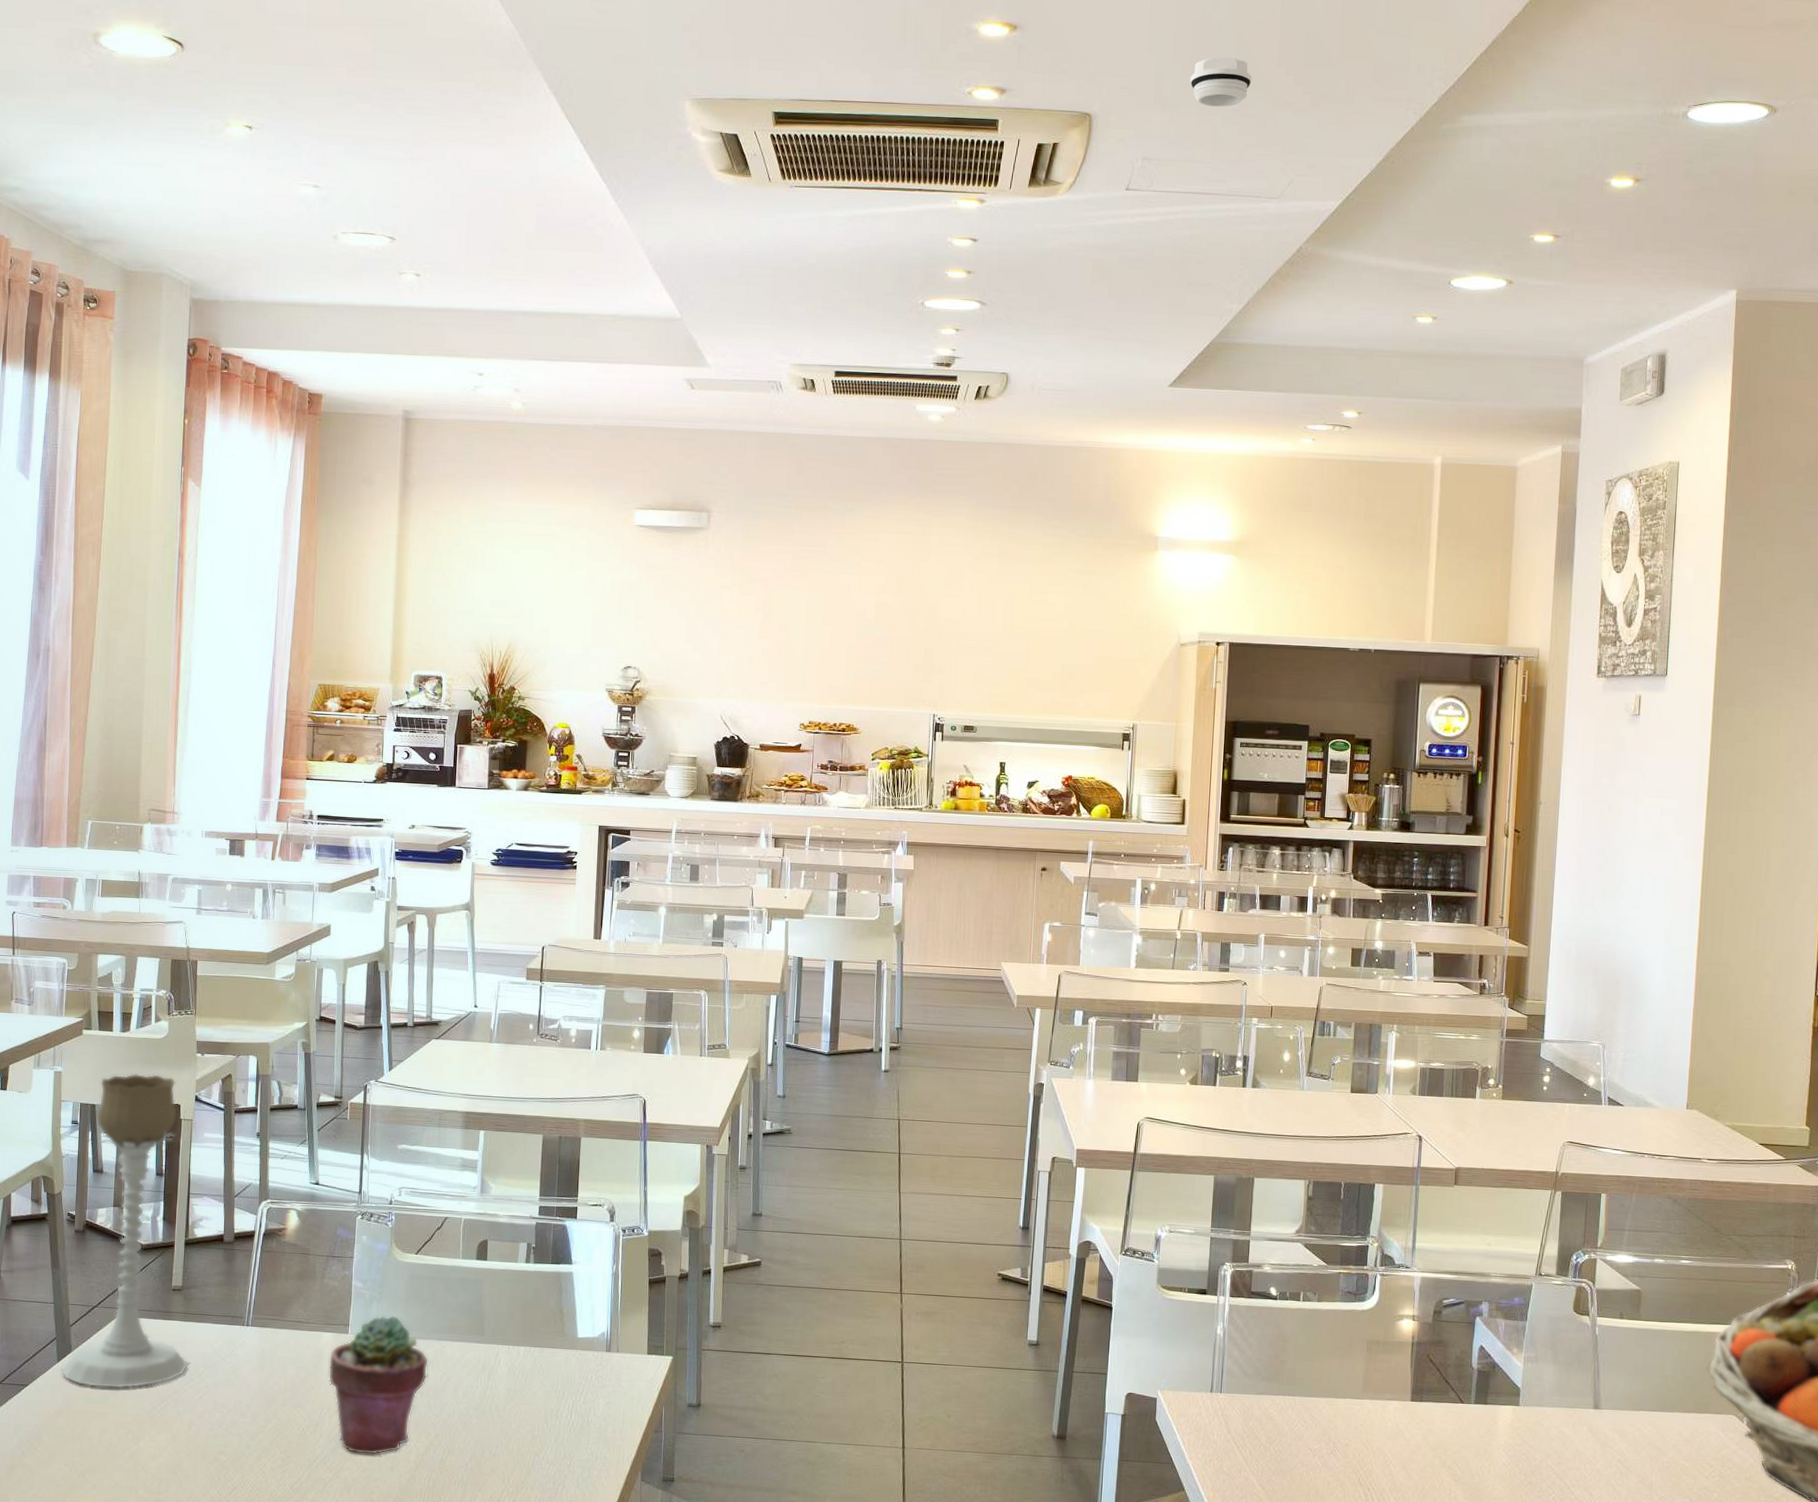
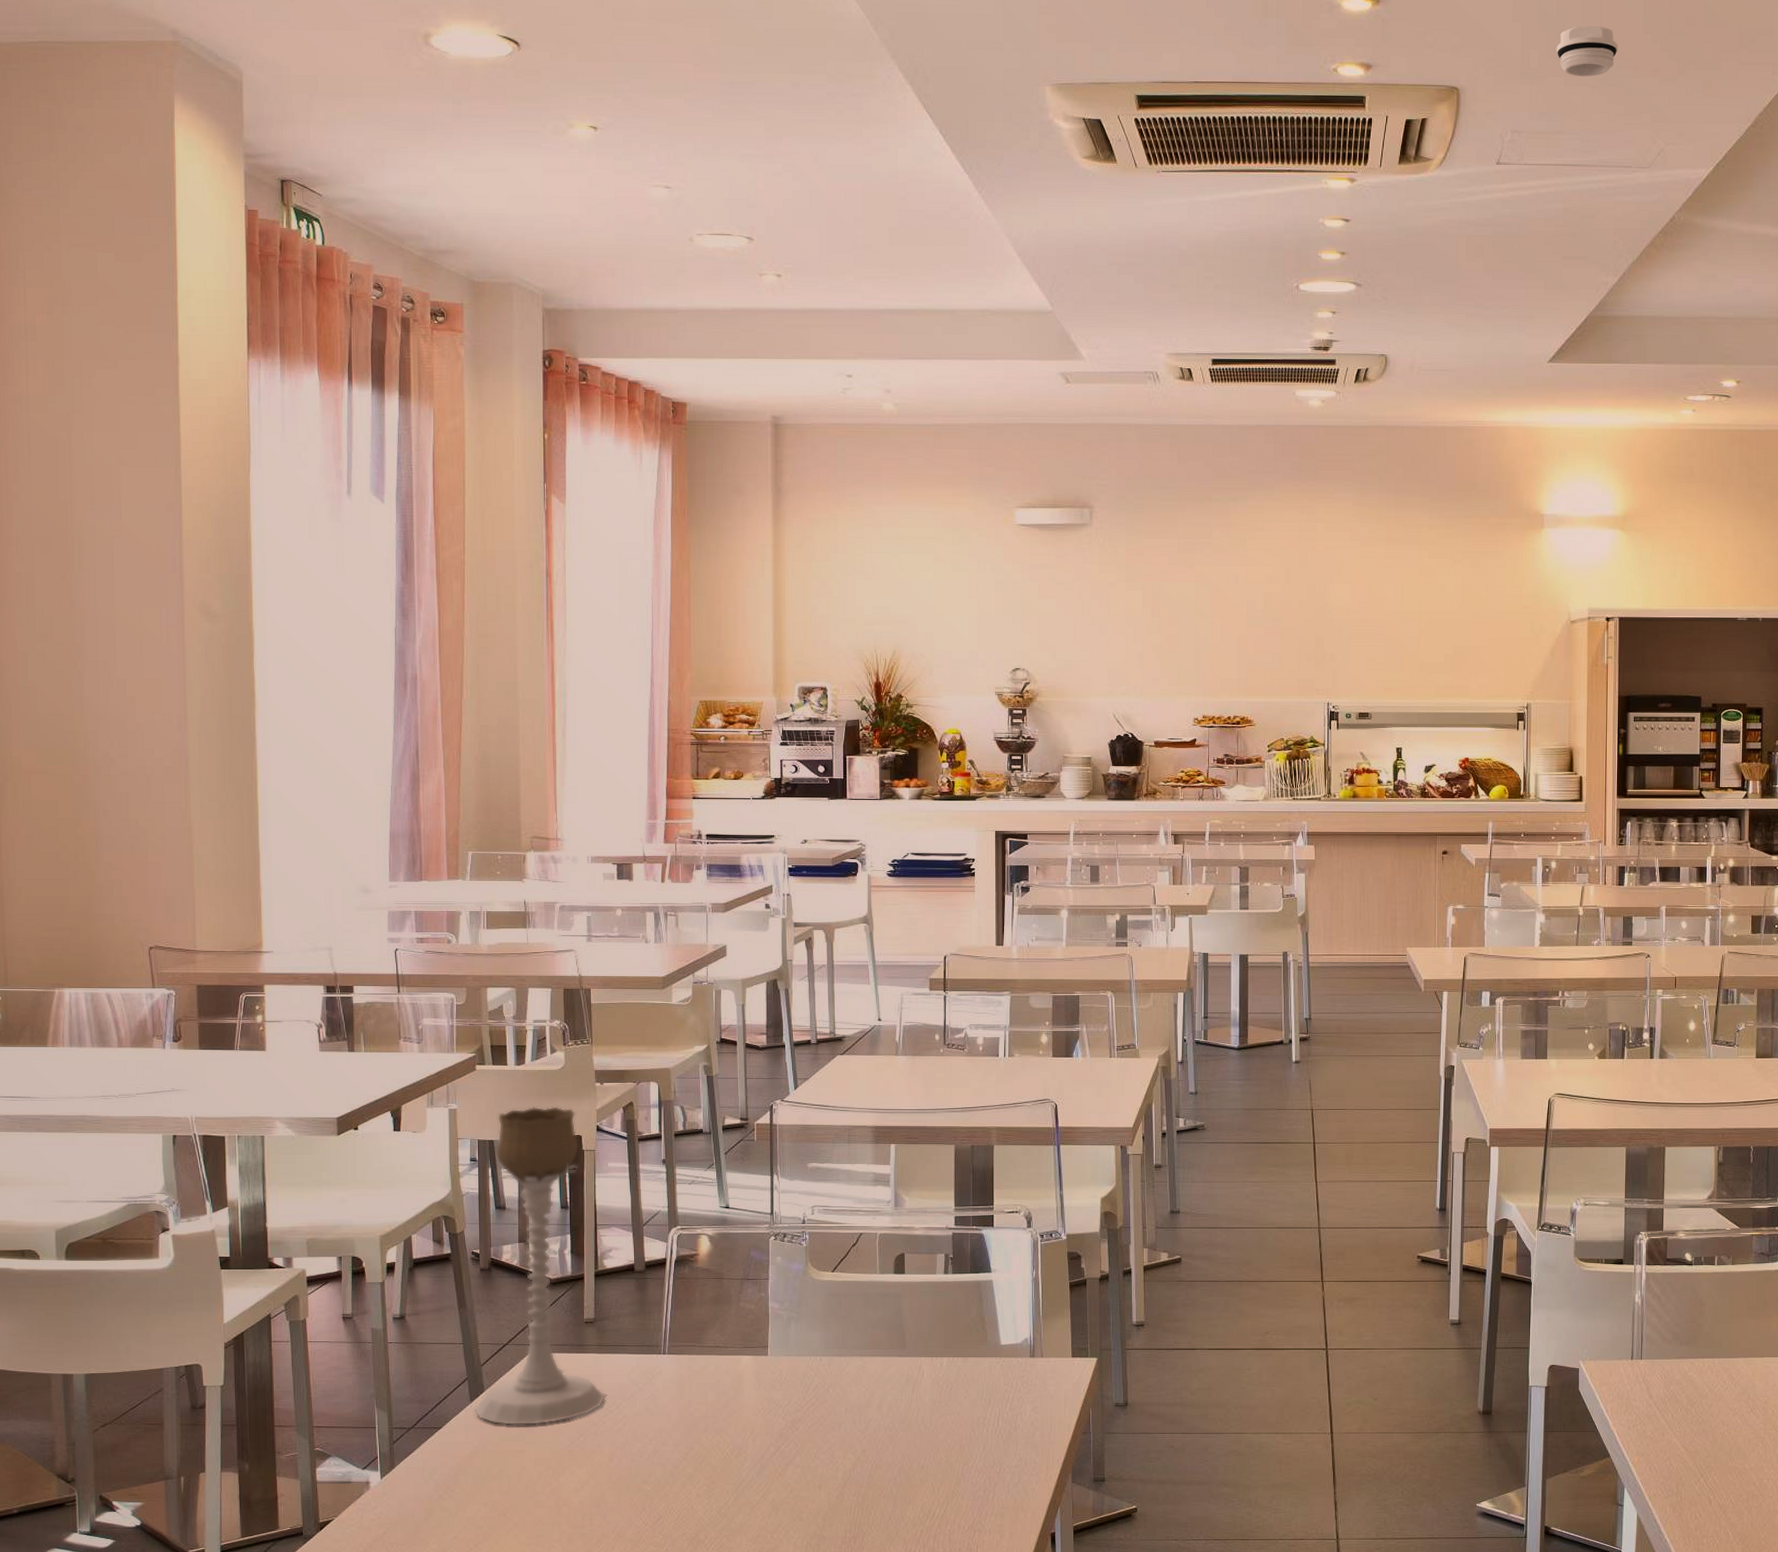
potted succulent: present [328,1315,428,1455] -> none [749,1334,851,1475]

